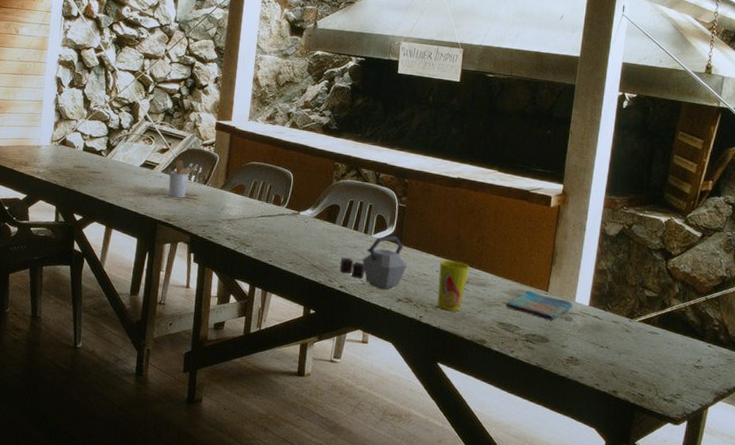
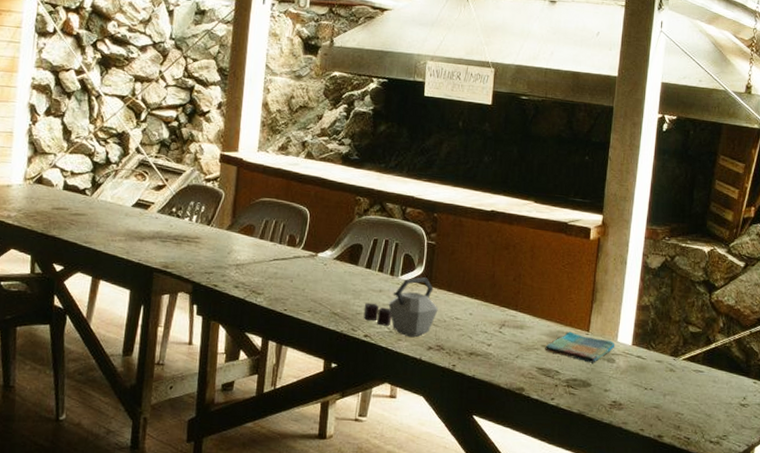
utensil holder: present [168,160,199,198] -> none [166,198,201,242]
cup: present [437,260,470,311] -> none [471,301,506,358]

